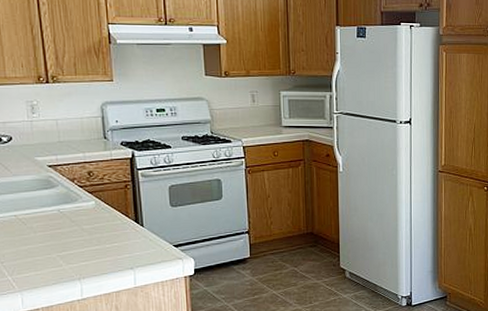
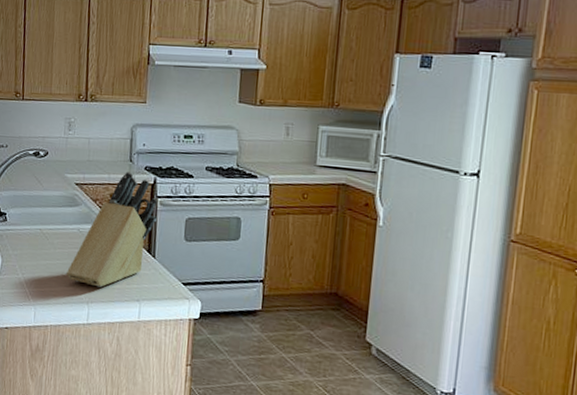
knife block: none [52,149,140,263] -> present [67,172,158,287]

